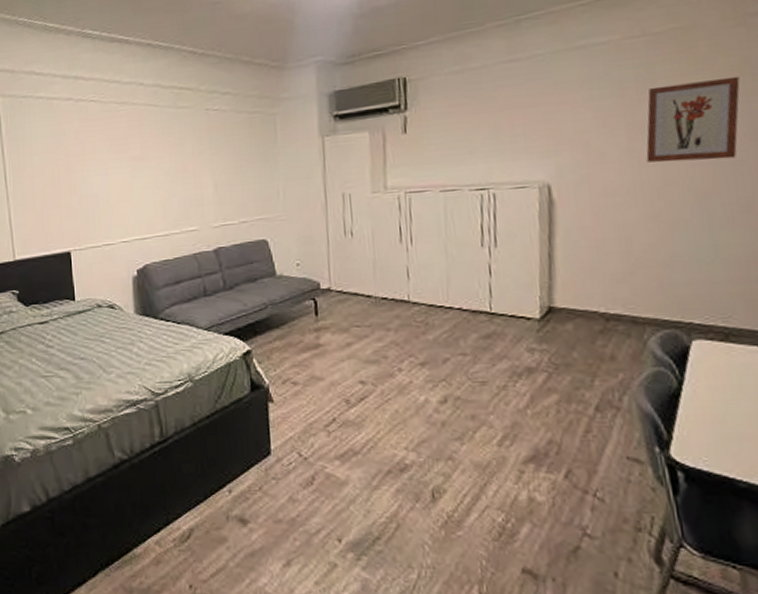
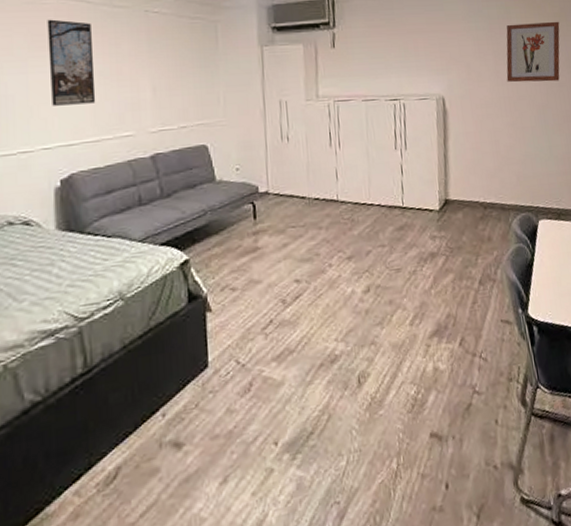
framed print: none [122,124,165,203] -> present [47,19,96,106]

